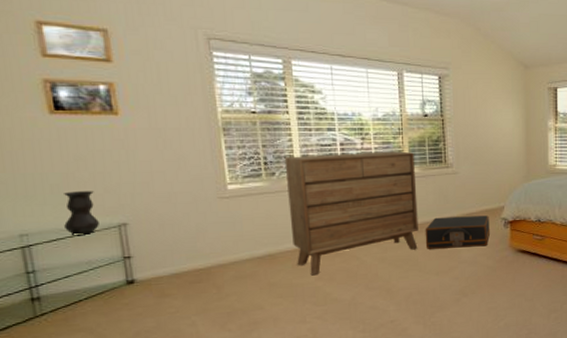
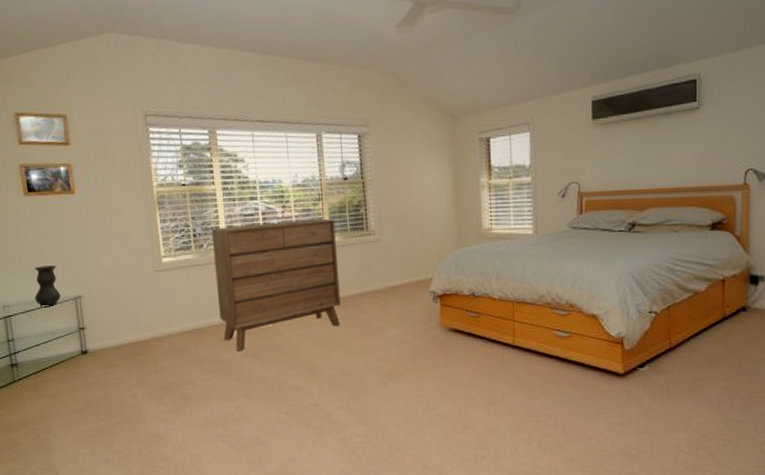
suitcase: present [425,215,491,249] -> none [347,288,418,326]

